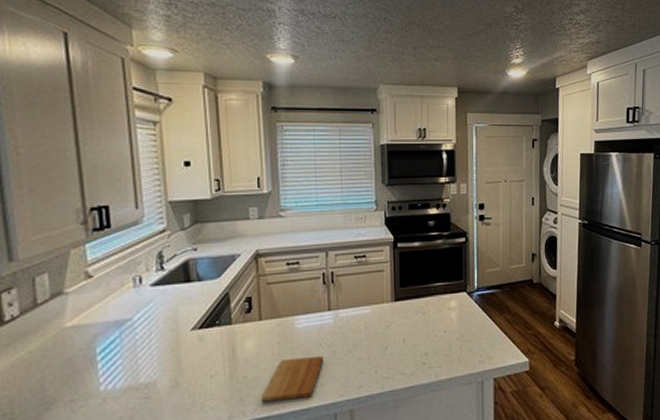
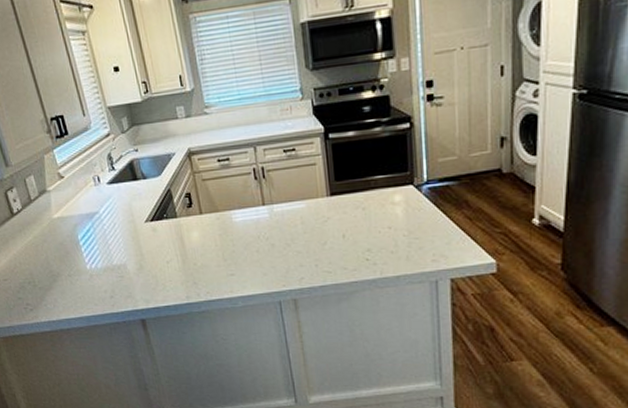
cutting board: present [260,356,323,403] -> none [211,249,263,287]

